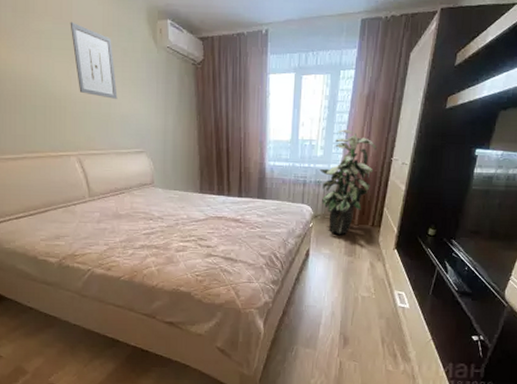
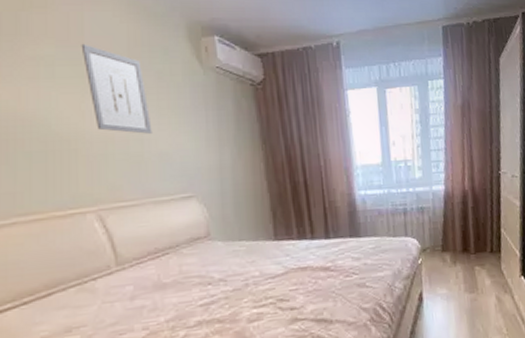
indoor plant: present [319,129,377,235] -> none [420,144,482,269]

